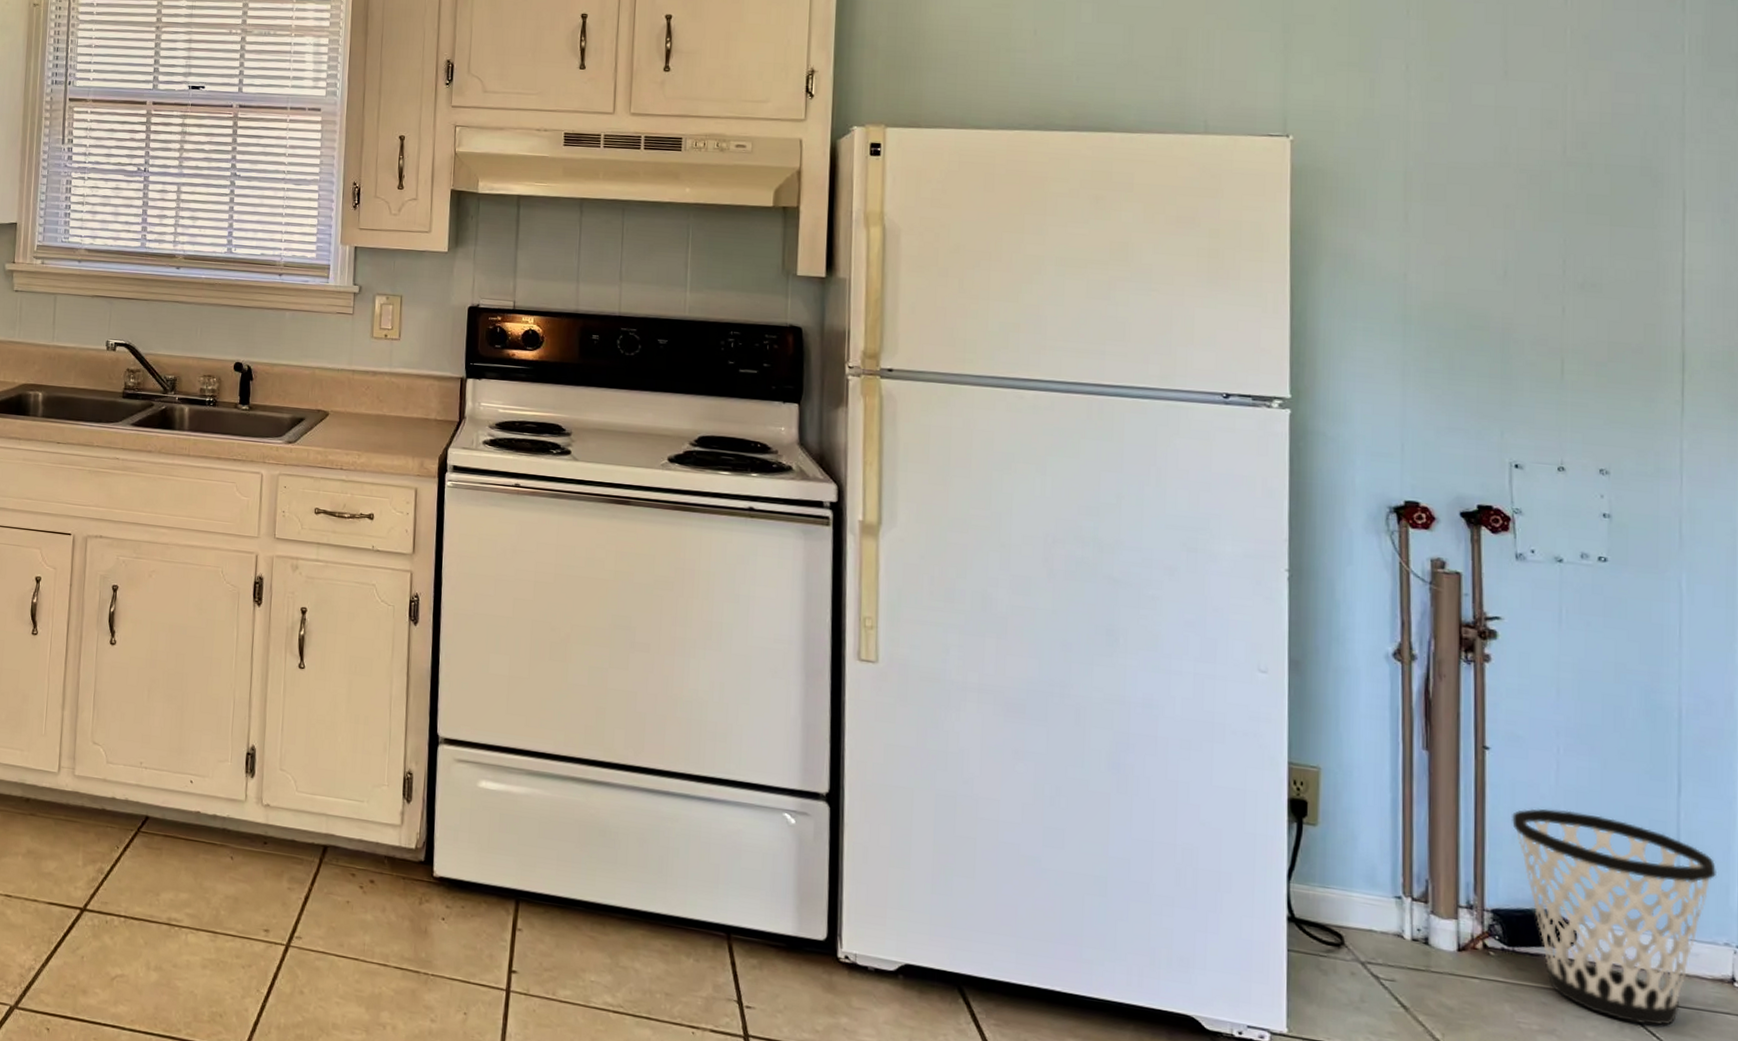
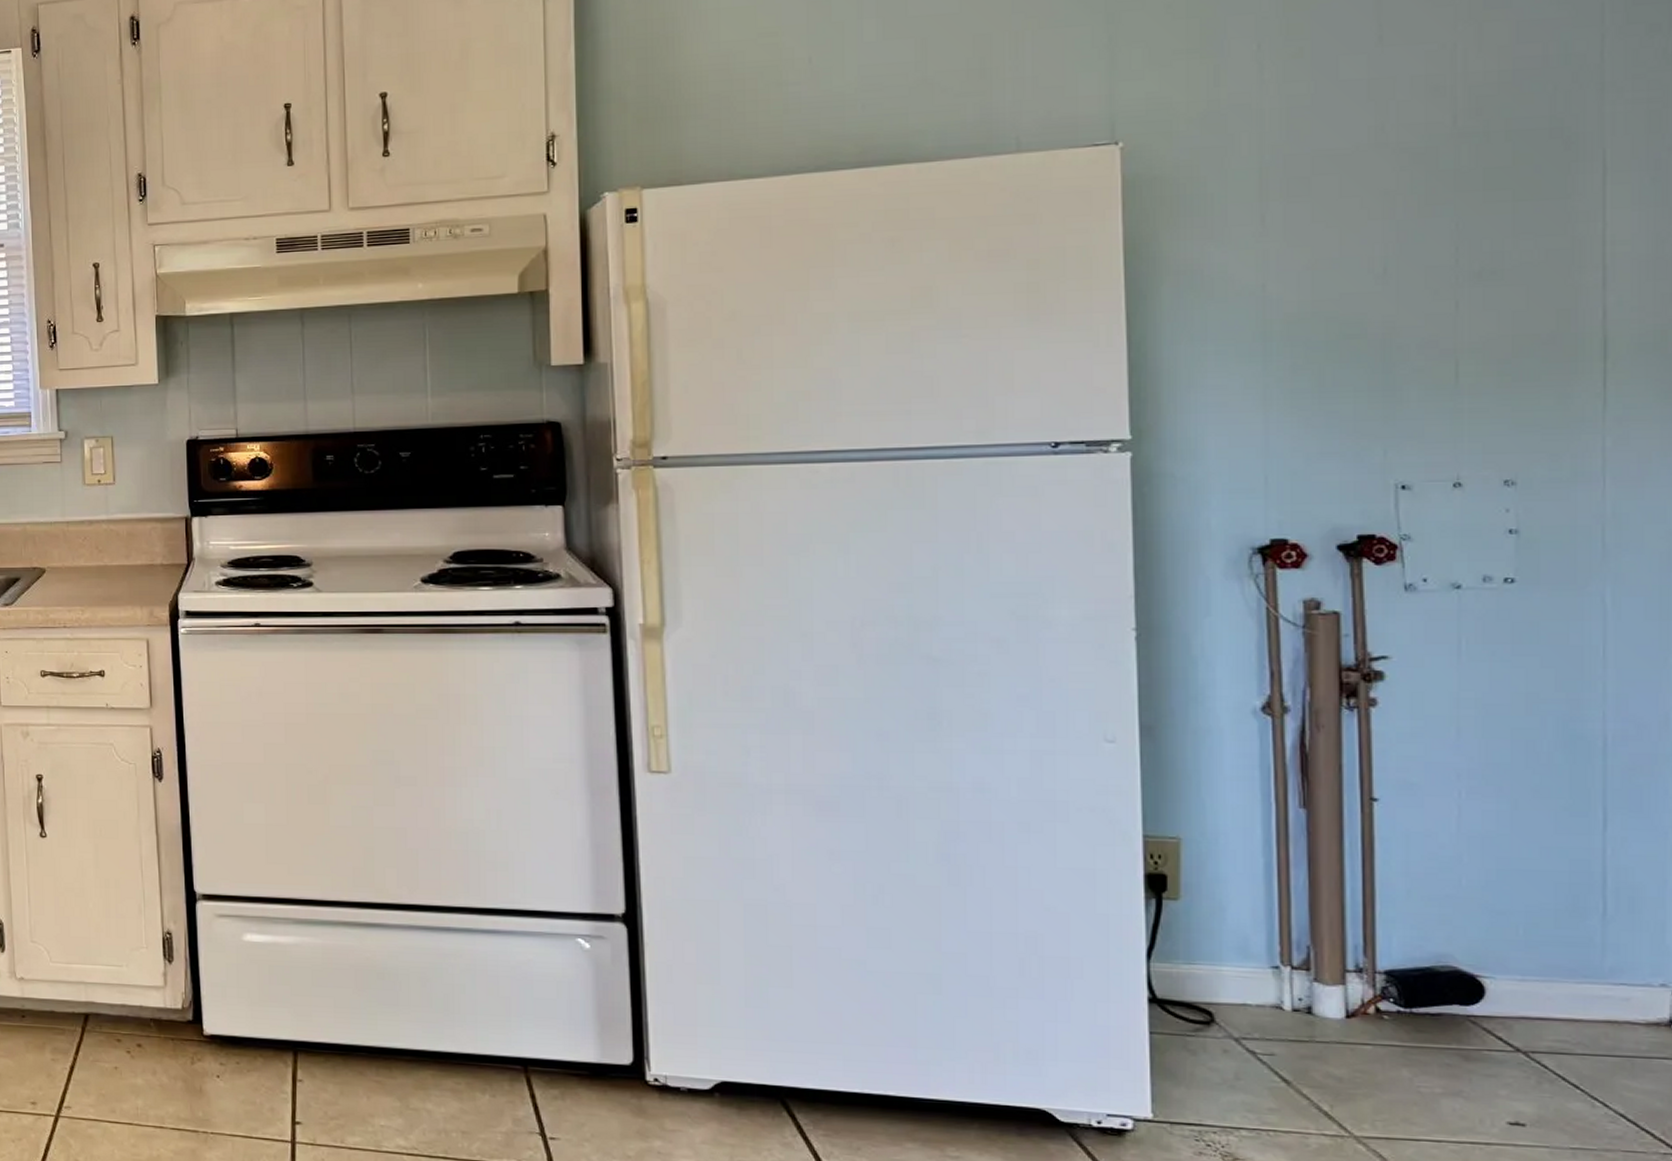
wastebasket: present [1512,808,1716,1025] -> none [1406,858,1650,1077]

